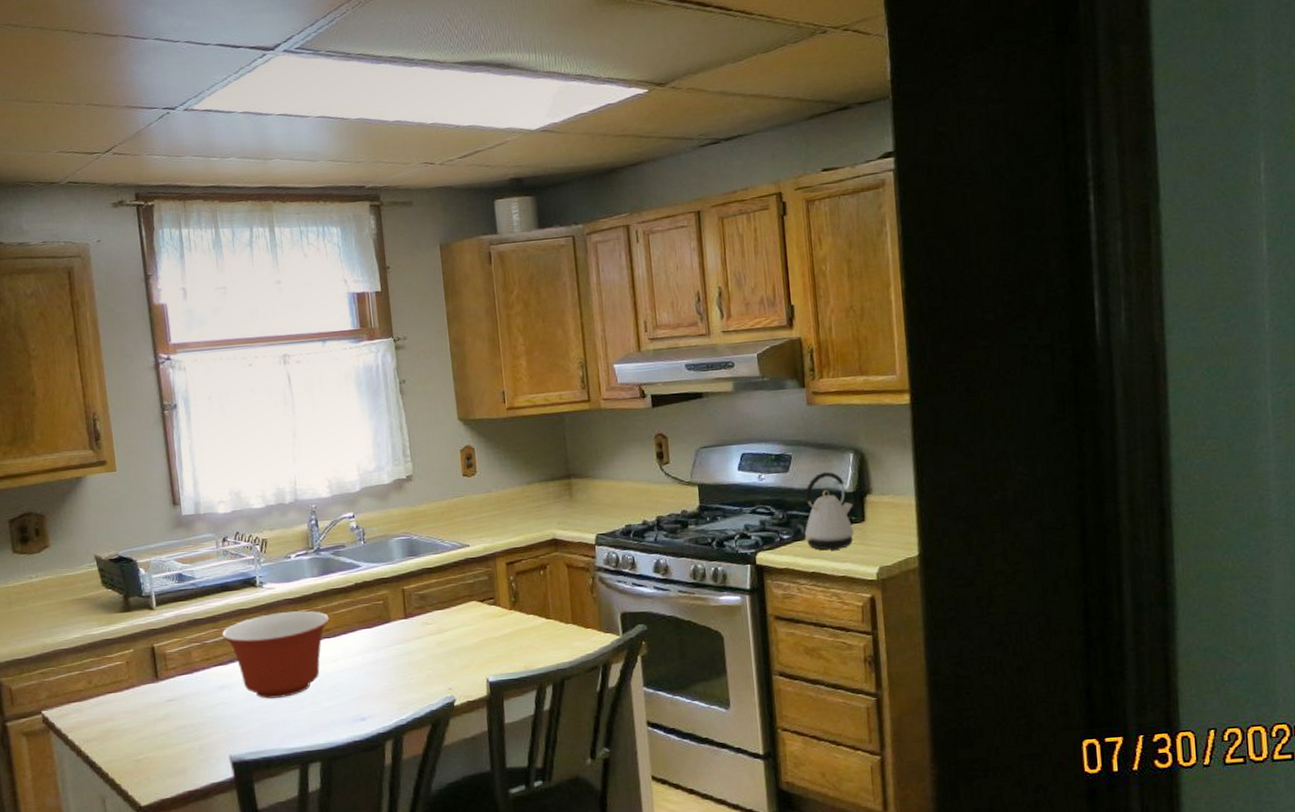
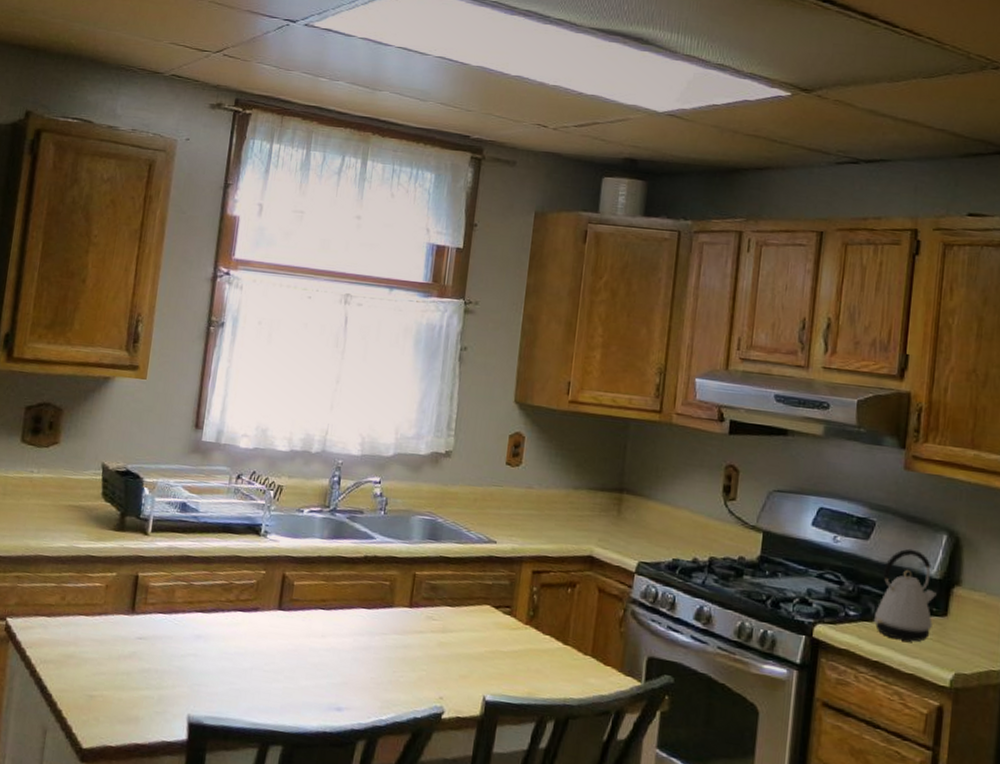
mixing bowl: present [222,610,329,699] -> none [211,567,329,665]

